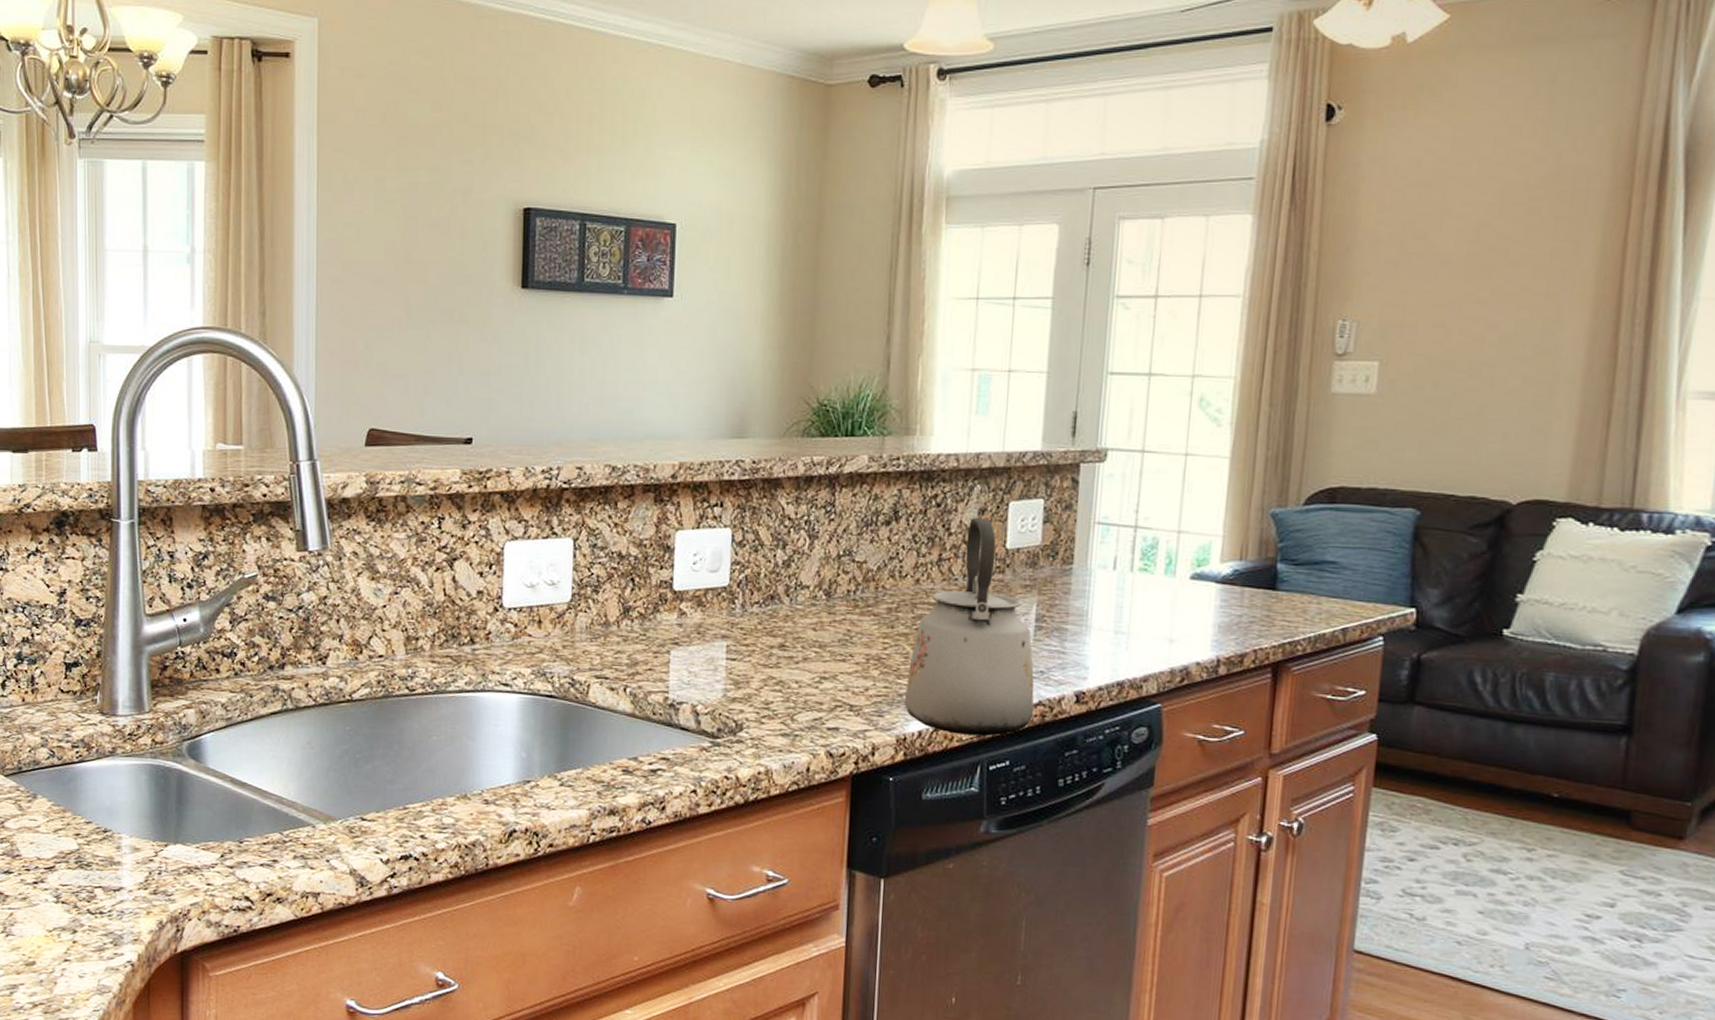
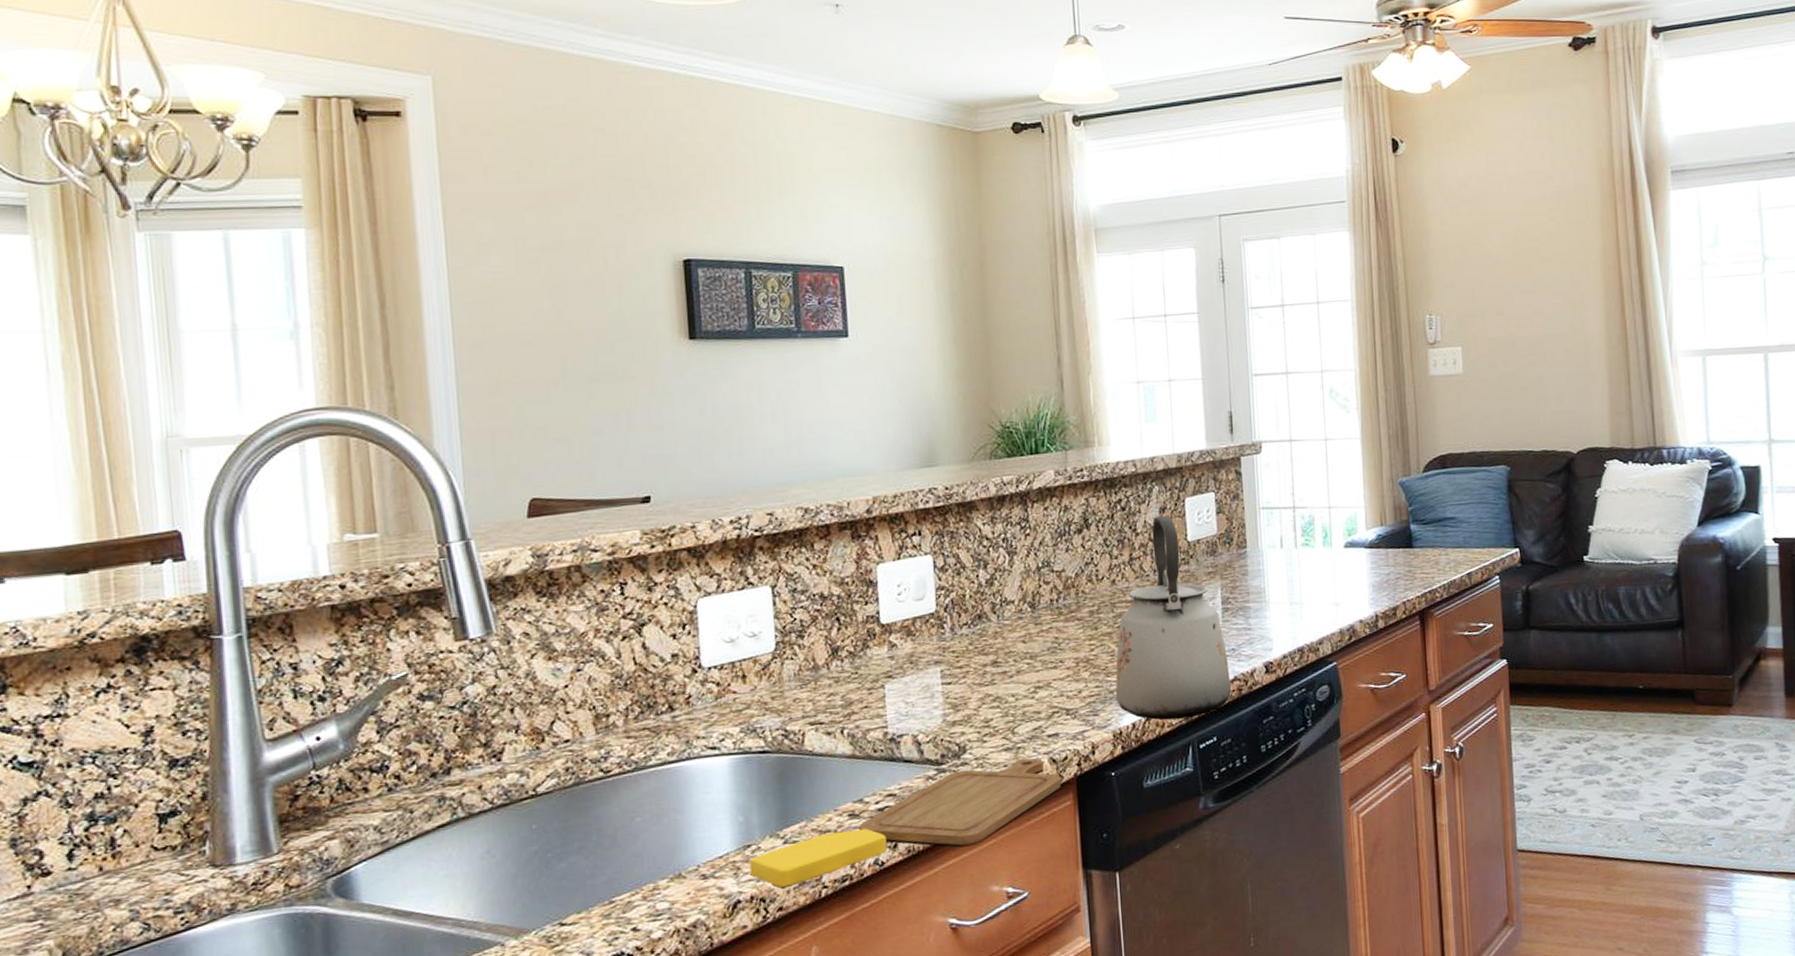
sponge: none [527,783,656,828] -> present [749,828,887,890]
chopping board: none [630,746,836,824] -> present [858,758,1061,848]

